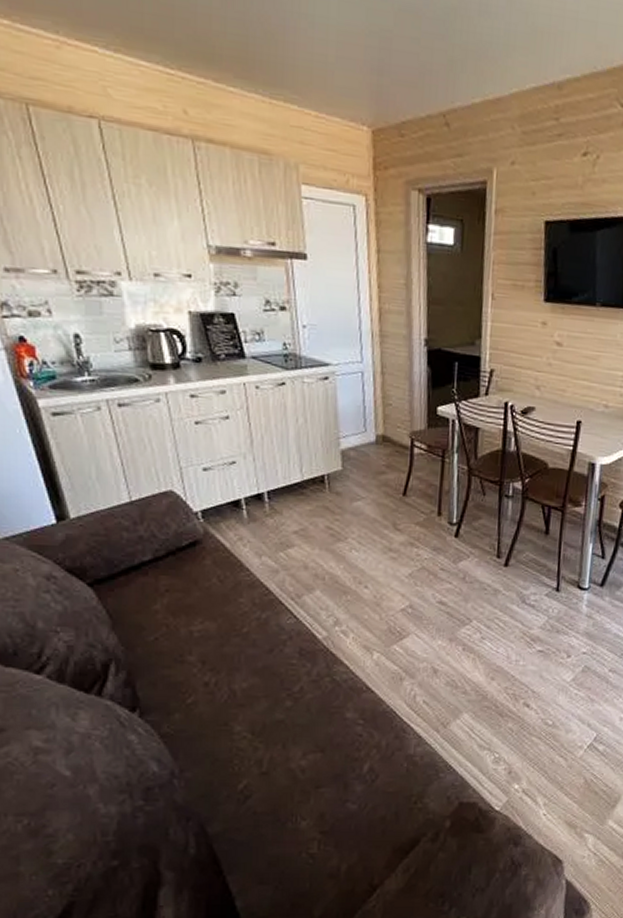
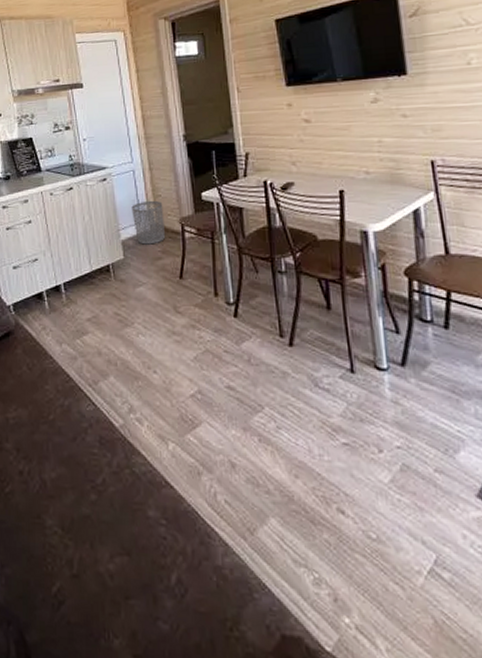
waste bin: none [356,408,393,458] -> present [131,200,165,245]

